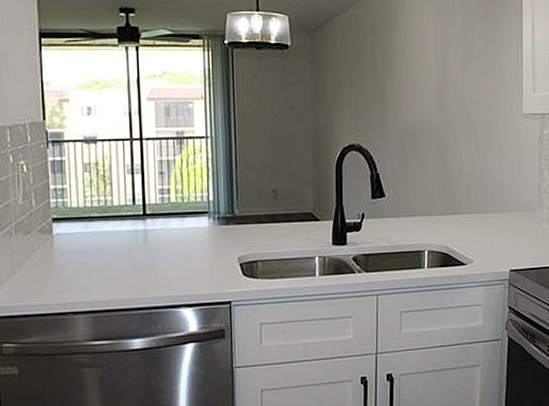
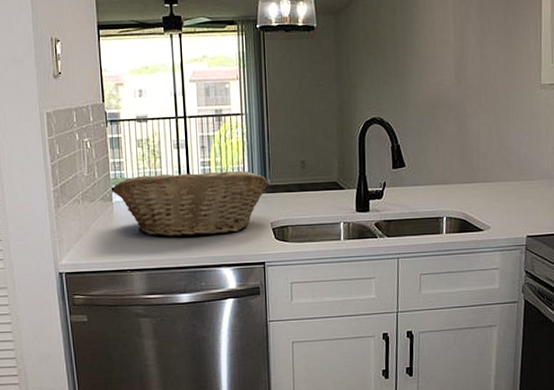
fruit basket: none [54,200,236,274] -> present [113,171,269,237]

